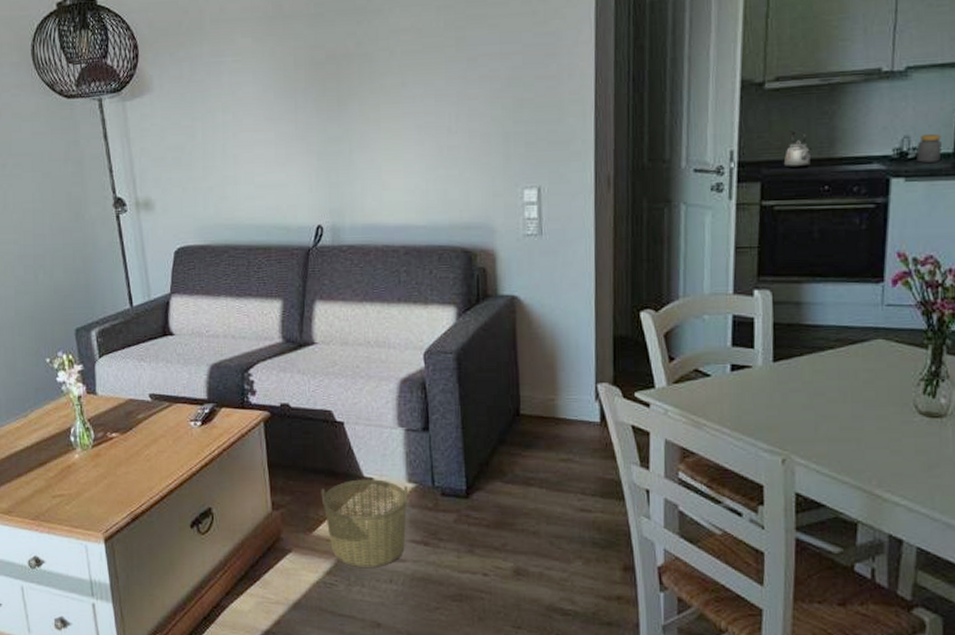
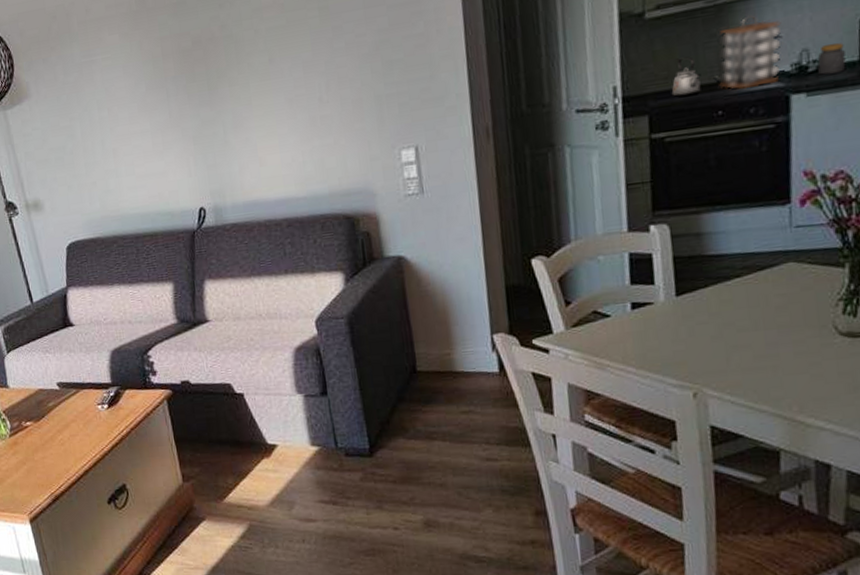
basket: present [321,479,408,567] -> none [227,445,314,530]
spice rack: none [827,97,887,168] -> present [717,14,781,89]

